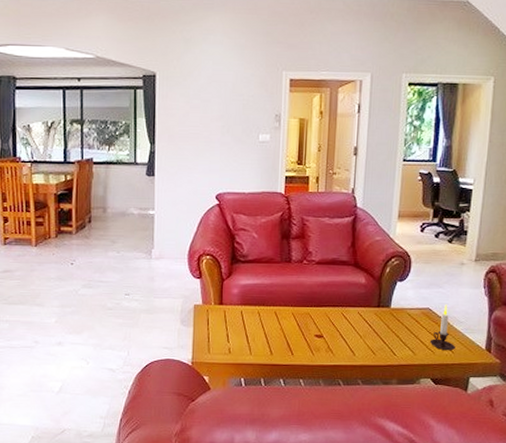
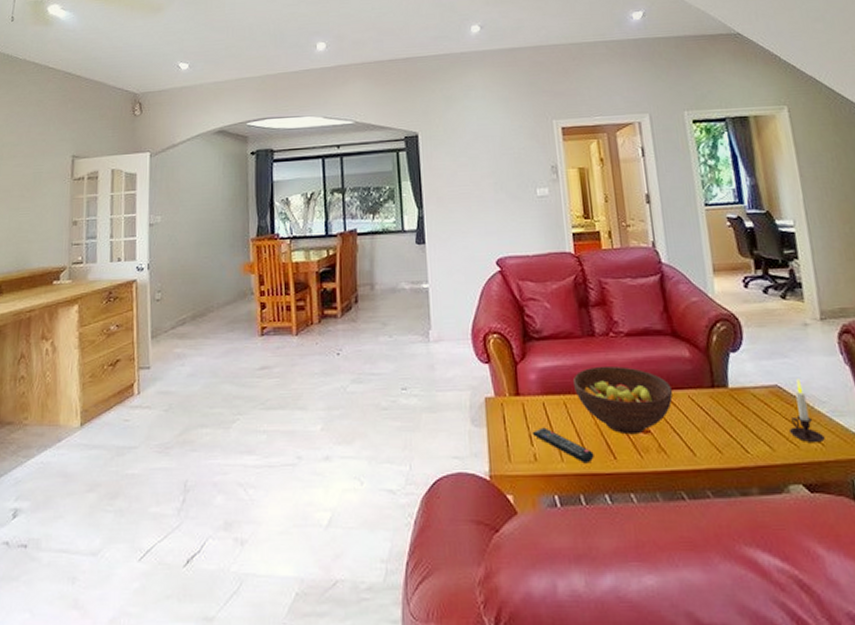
remote control: none [229,329,276,357] -> present [531,427,594,464]
fruit bowl: none [268,286,346,338] -> present [573,365,673,435]

